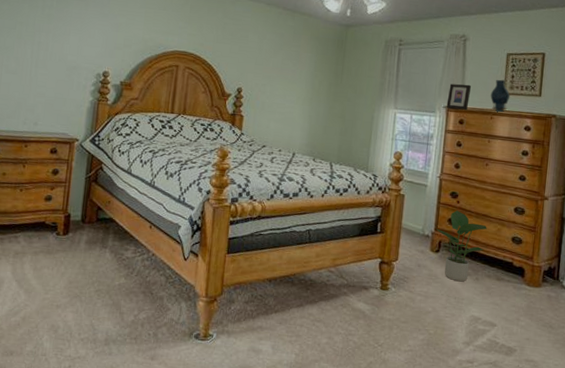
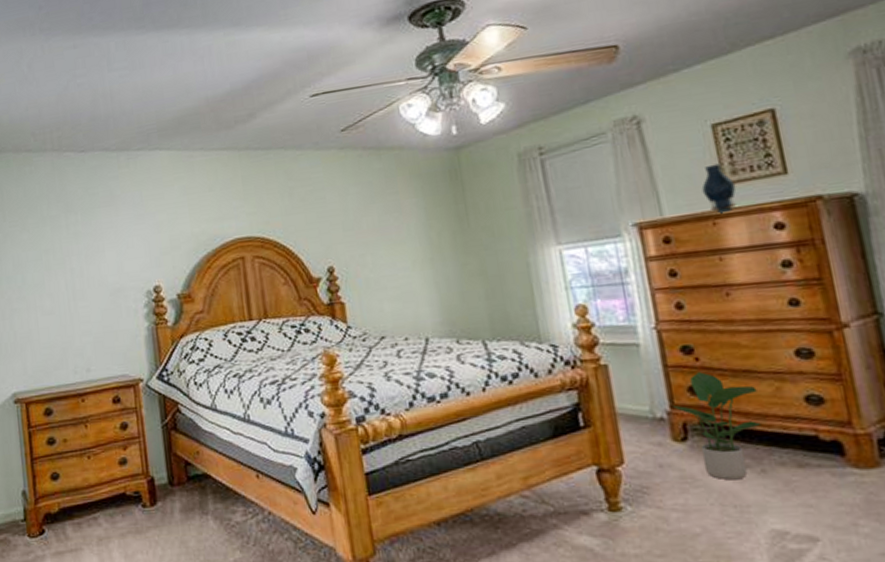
picture frame: present [446,83,472,110] -> none [632,184,672,226]

